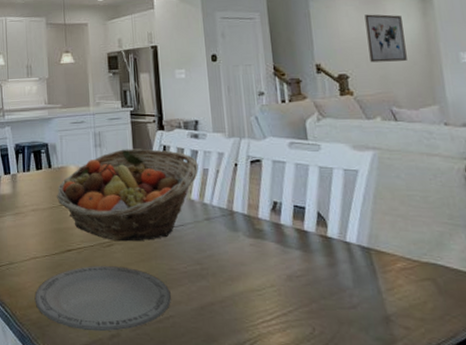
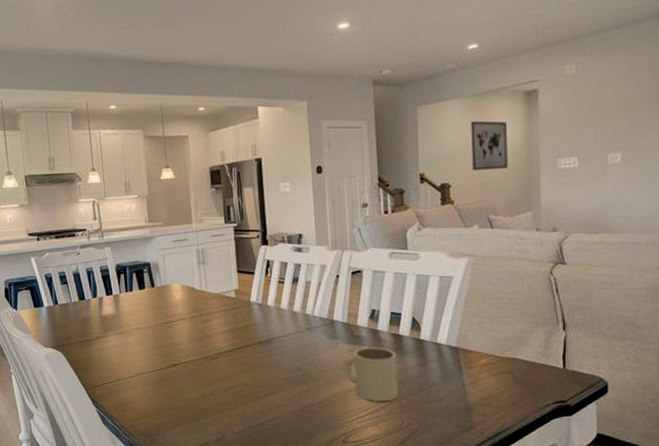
plate: present [34,266,171,332] -> none [142,377,273,436]
fruit basket: present [57,148,199,242] -> none [161,264,302,354]
mug: none [244,242,308,305] -> present [342,347,399,402]

